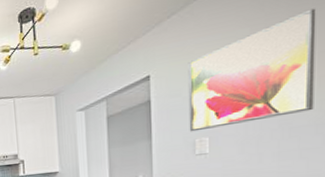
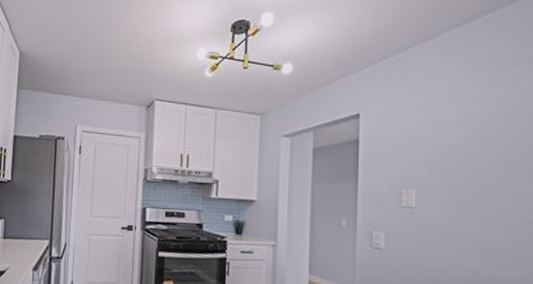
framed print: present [188,8,317,132] -> none [396,81,515,182]

